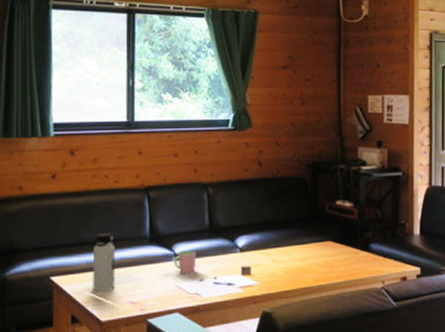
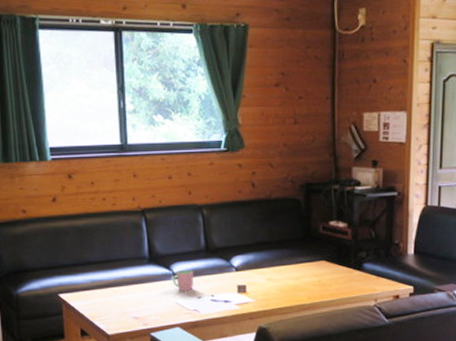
water bottle: present [93,233,116,292] -> none [96,254,119,308]

